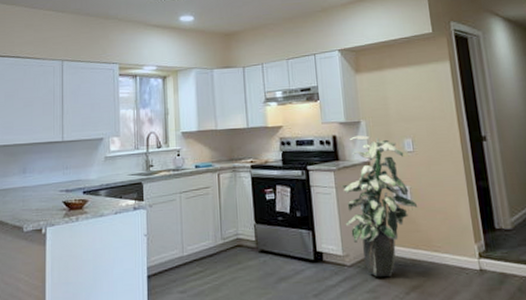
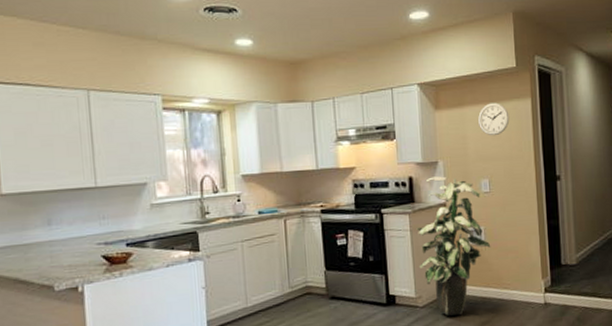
wall clock: none [398,65,429,97] -> present [478,102,510,136]

